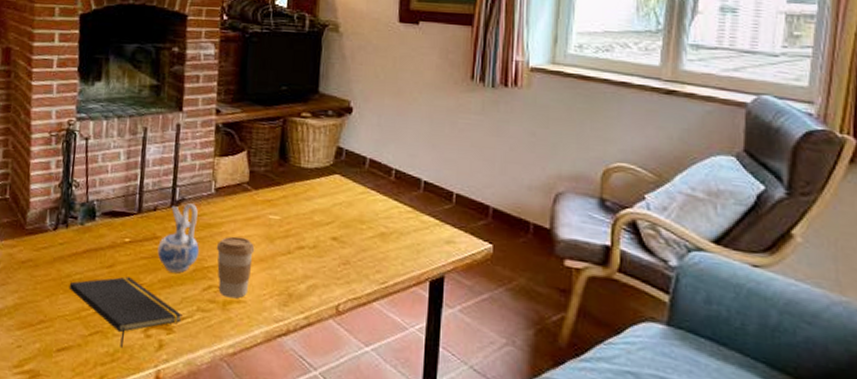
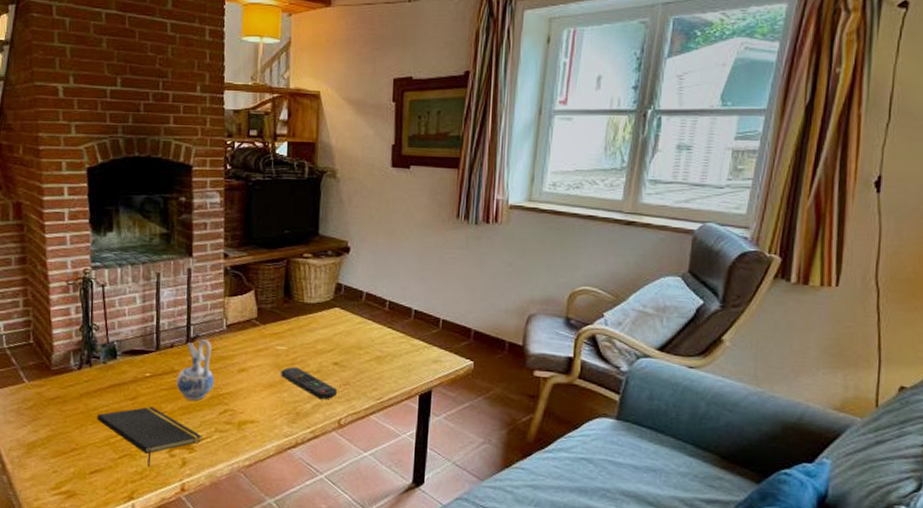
coffee cup: present [216,236,255,299] -> none [229,366,265,420]
remote control: none [273,239,336,281] -> present [281,367,338,400]

